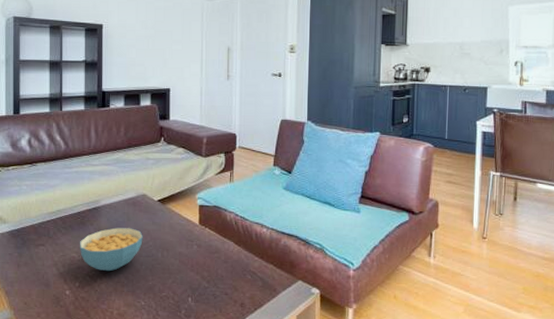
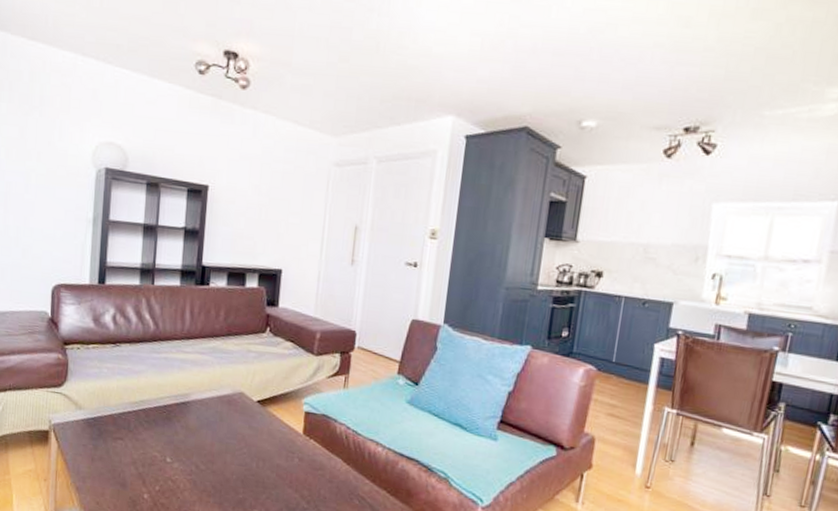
cereal bowl: present [80,227,143,272] -> none [163,427,237,478]

